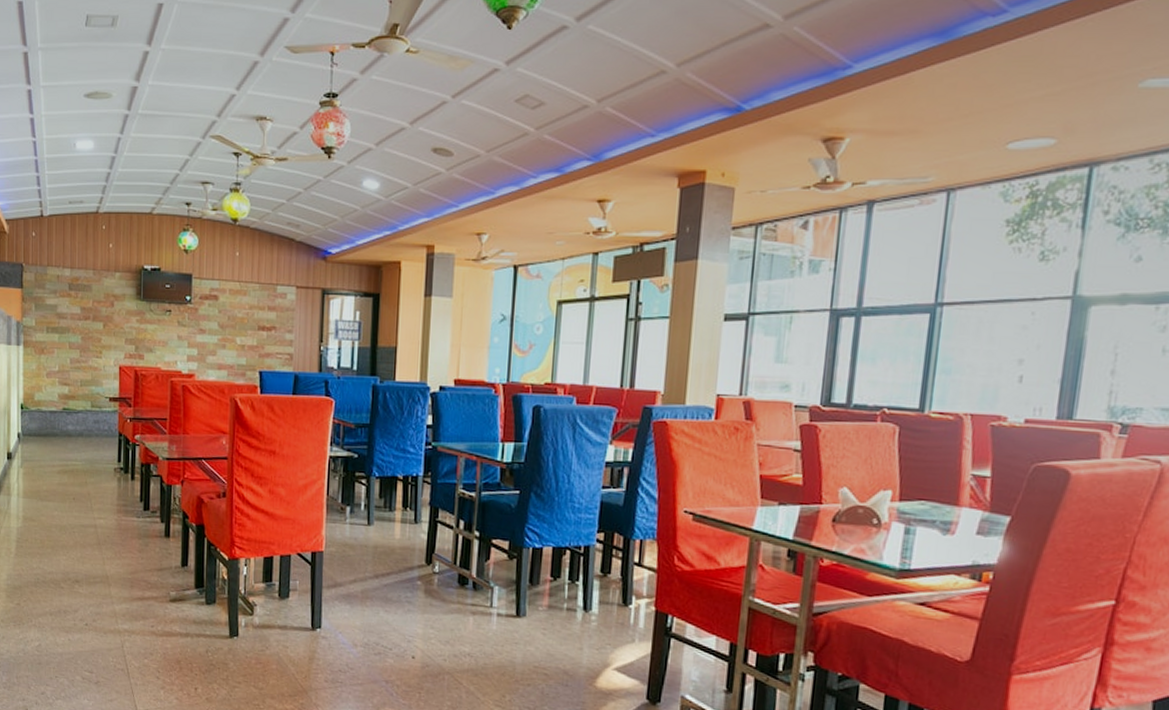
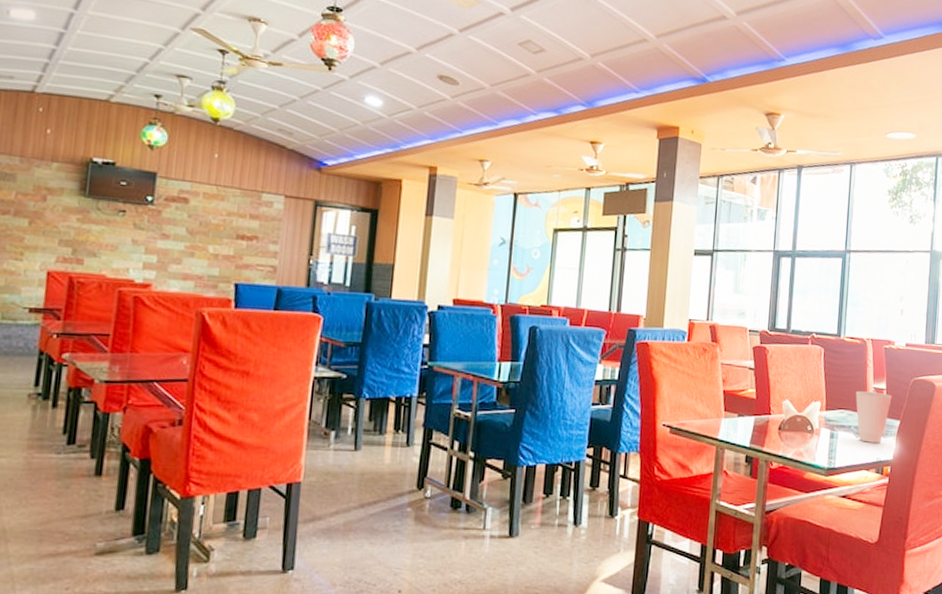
cup: none [943,479,1000,543] -> present [855,391,892,443]

